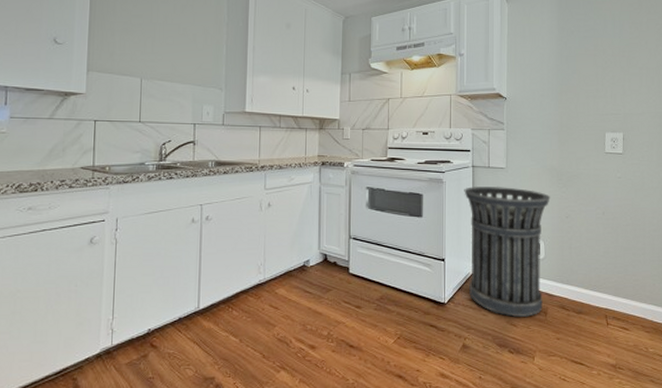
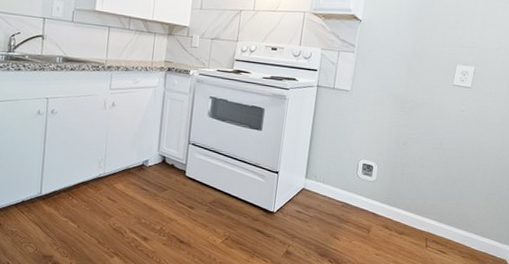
trash can: present [464,186,551,317] -> none [298,105,391,232]

